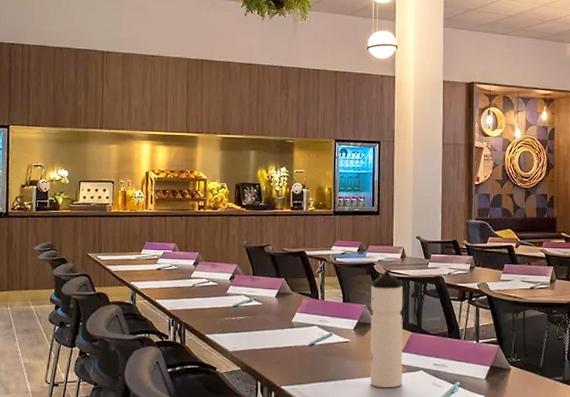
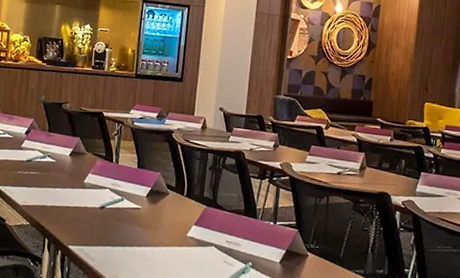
water bottle: present [370,270,403,388] -> none [159,140,201,261]

